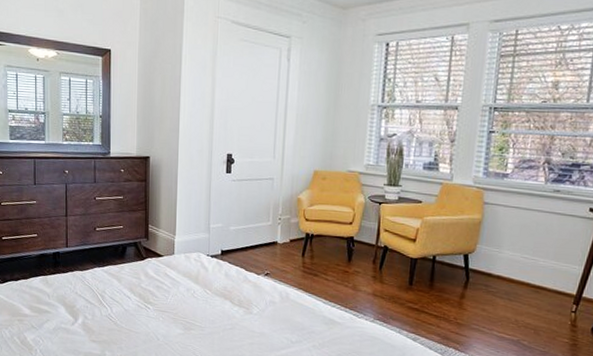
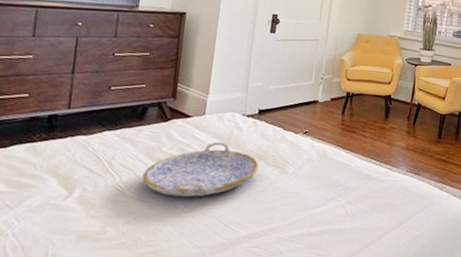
serving tray: none [128,280,226,330] -> present [142,141,259,197]

